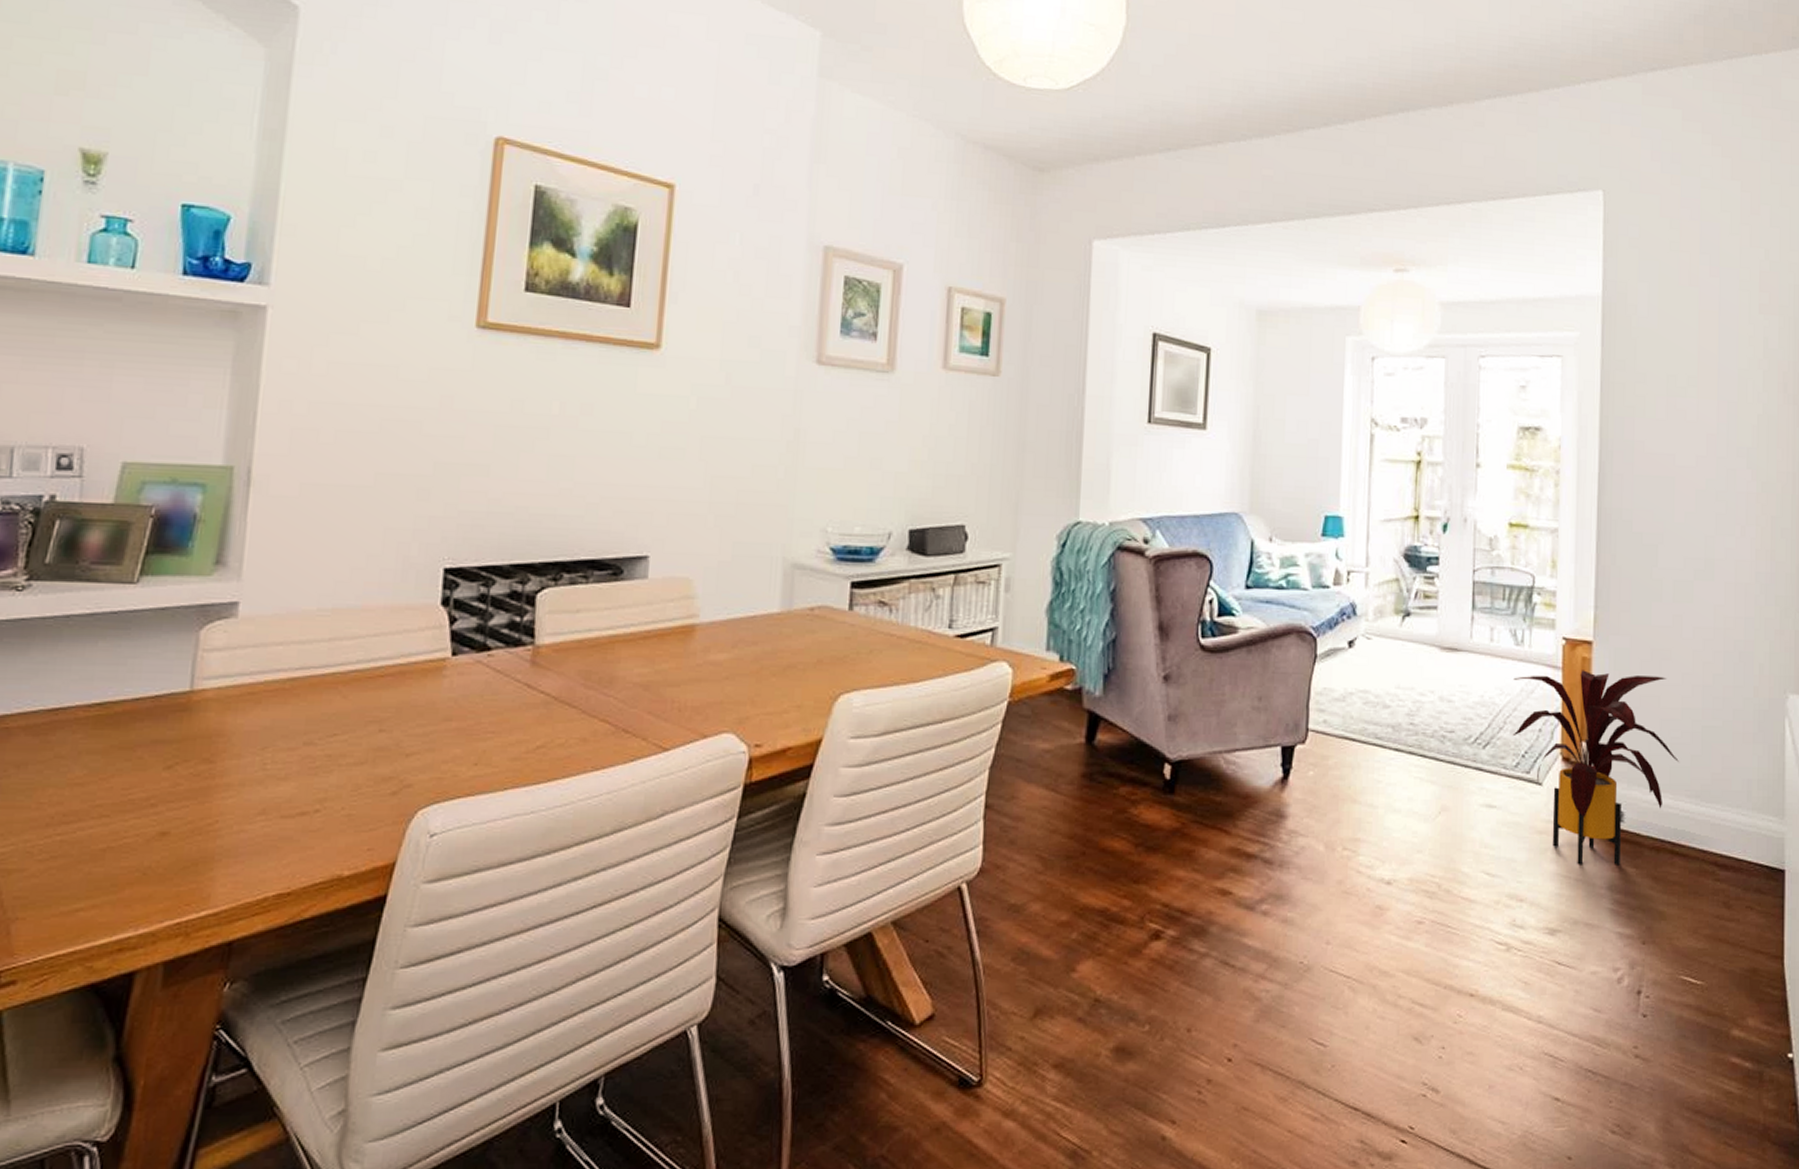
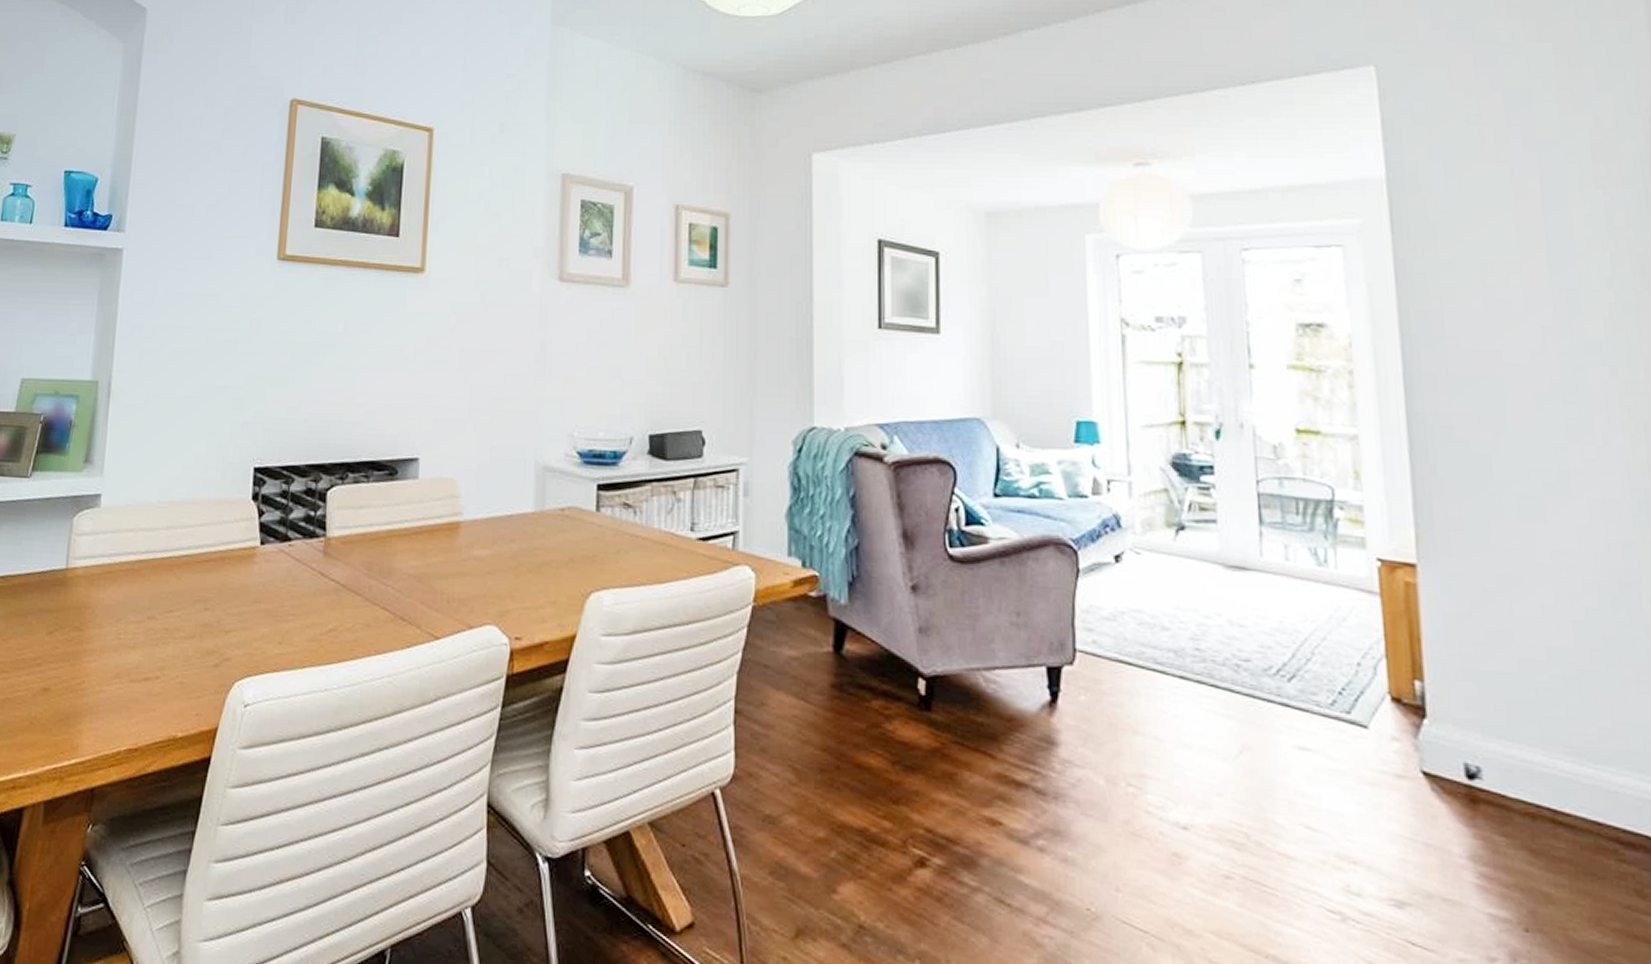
house plant: present [1512,670,1679,865] -> none [1319,596,1550,832]

